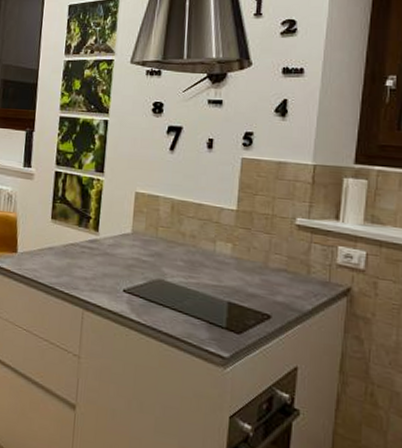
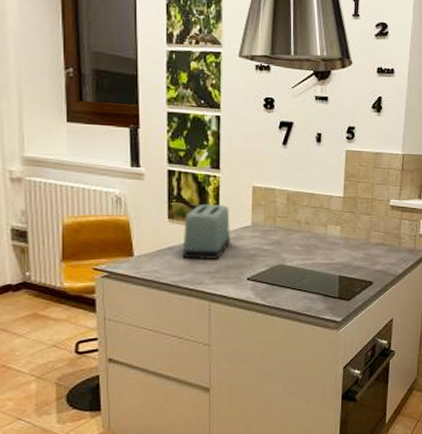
toaster: none [61,207,110,266] -> present [182,205,231,261]

